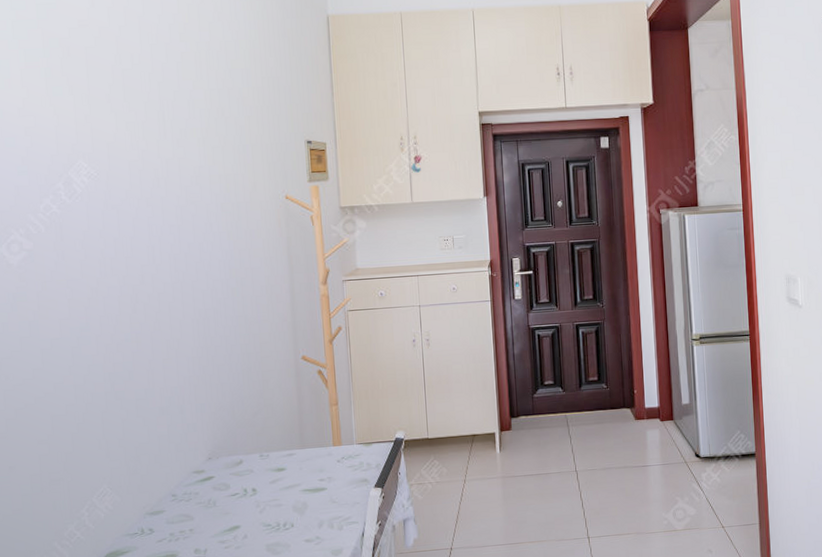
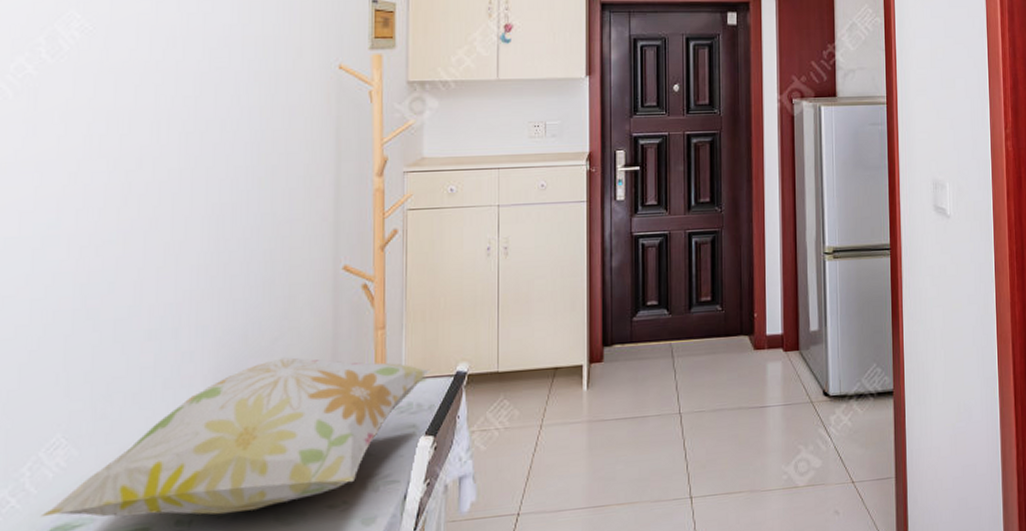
decorative pillow: none [98,427,377,546] -> present [40,357,432,518]

